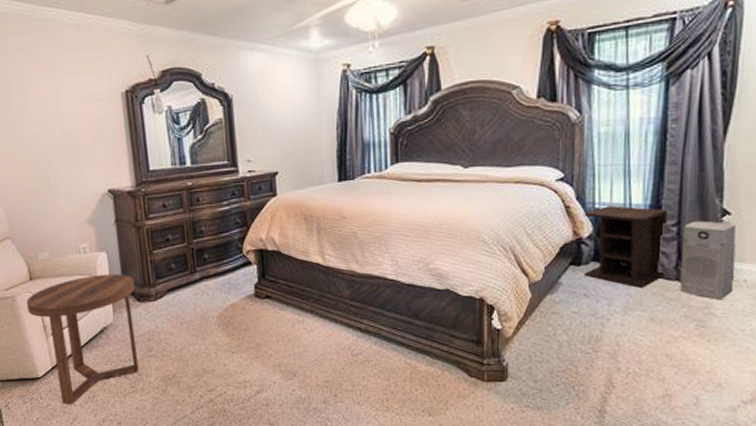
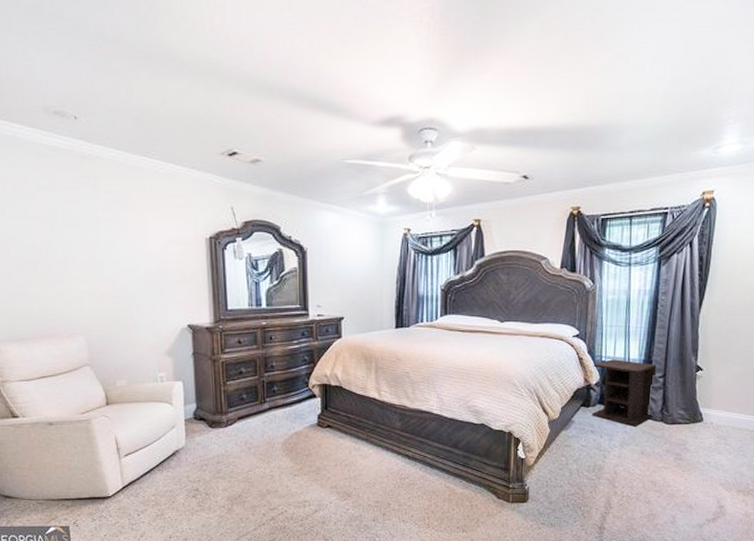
side table: present [27,273,139,404] -> none [102,401,207,521]
air purifier: present [680,220,736,300] -> none [664,374,706,438]

